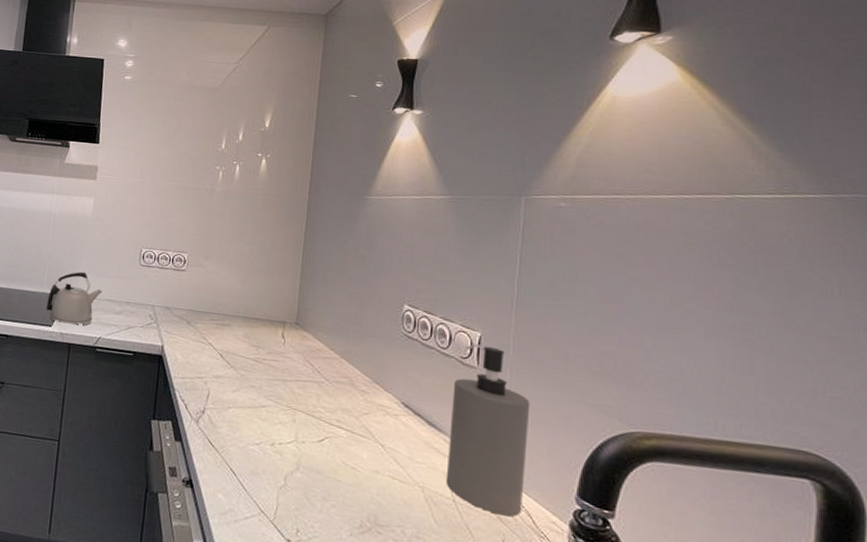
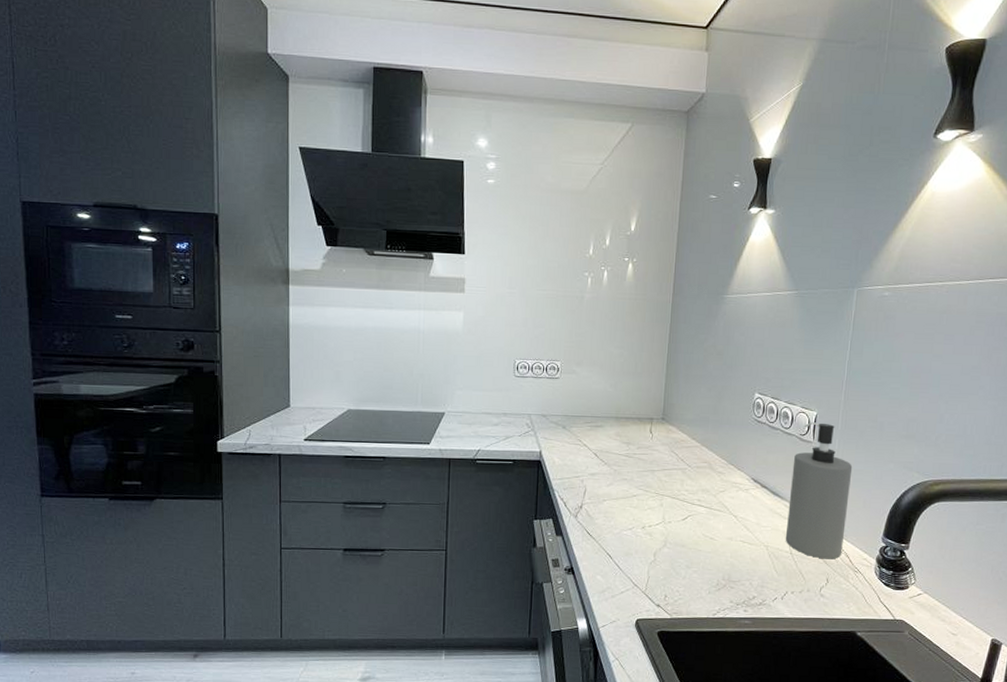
kettle: present [46,271,102,326] -> none [423,387,478,440]

